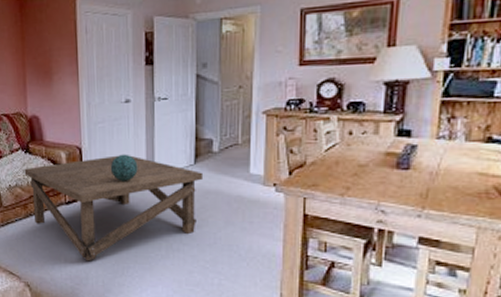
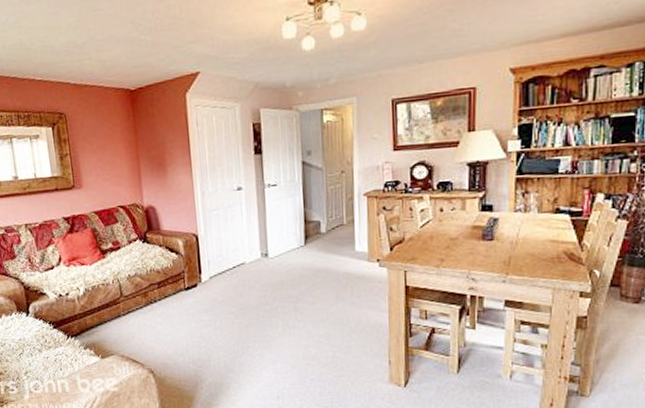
coffee table: present [24,155,204,262] -> none [143,240,314,344]
decorative sphere: present [110,154,138,181] -> none [226,238,253,265]

